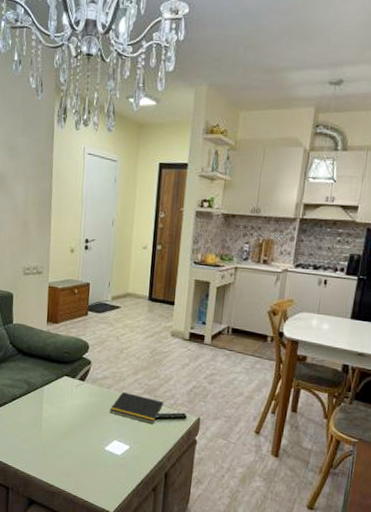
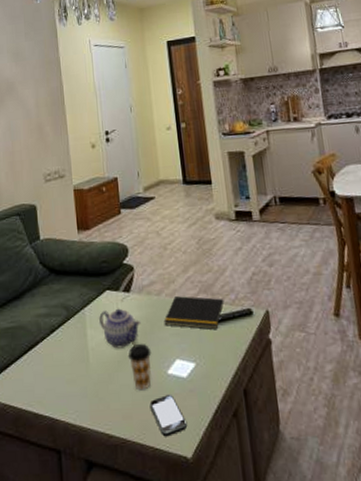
teapot: none [54,391,90,424] -> present [98,308,141,349]
coffee cup: none [74,422,95,458] -> present [128,343,152,391]
smartphone: none [86,464,114,495] -> present [149,395,188,437]

